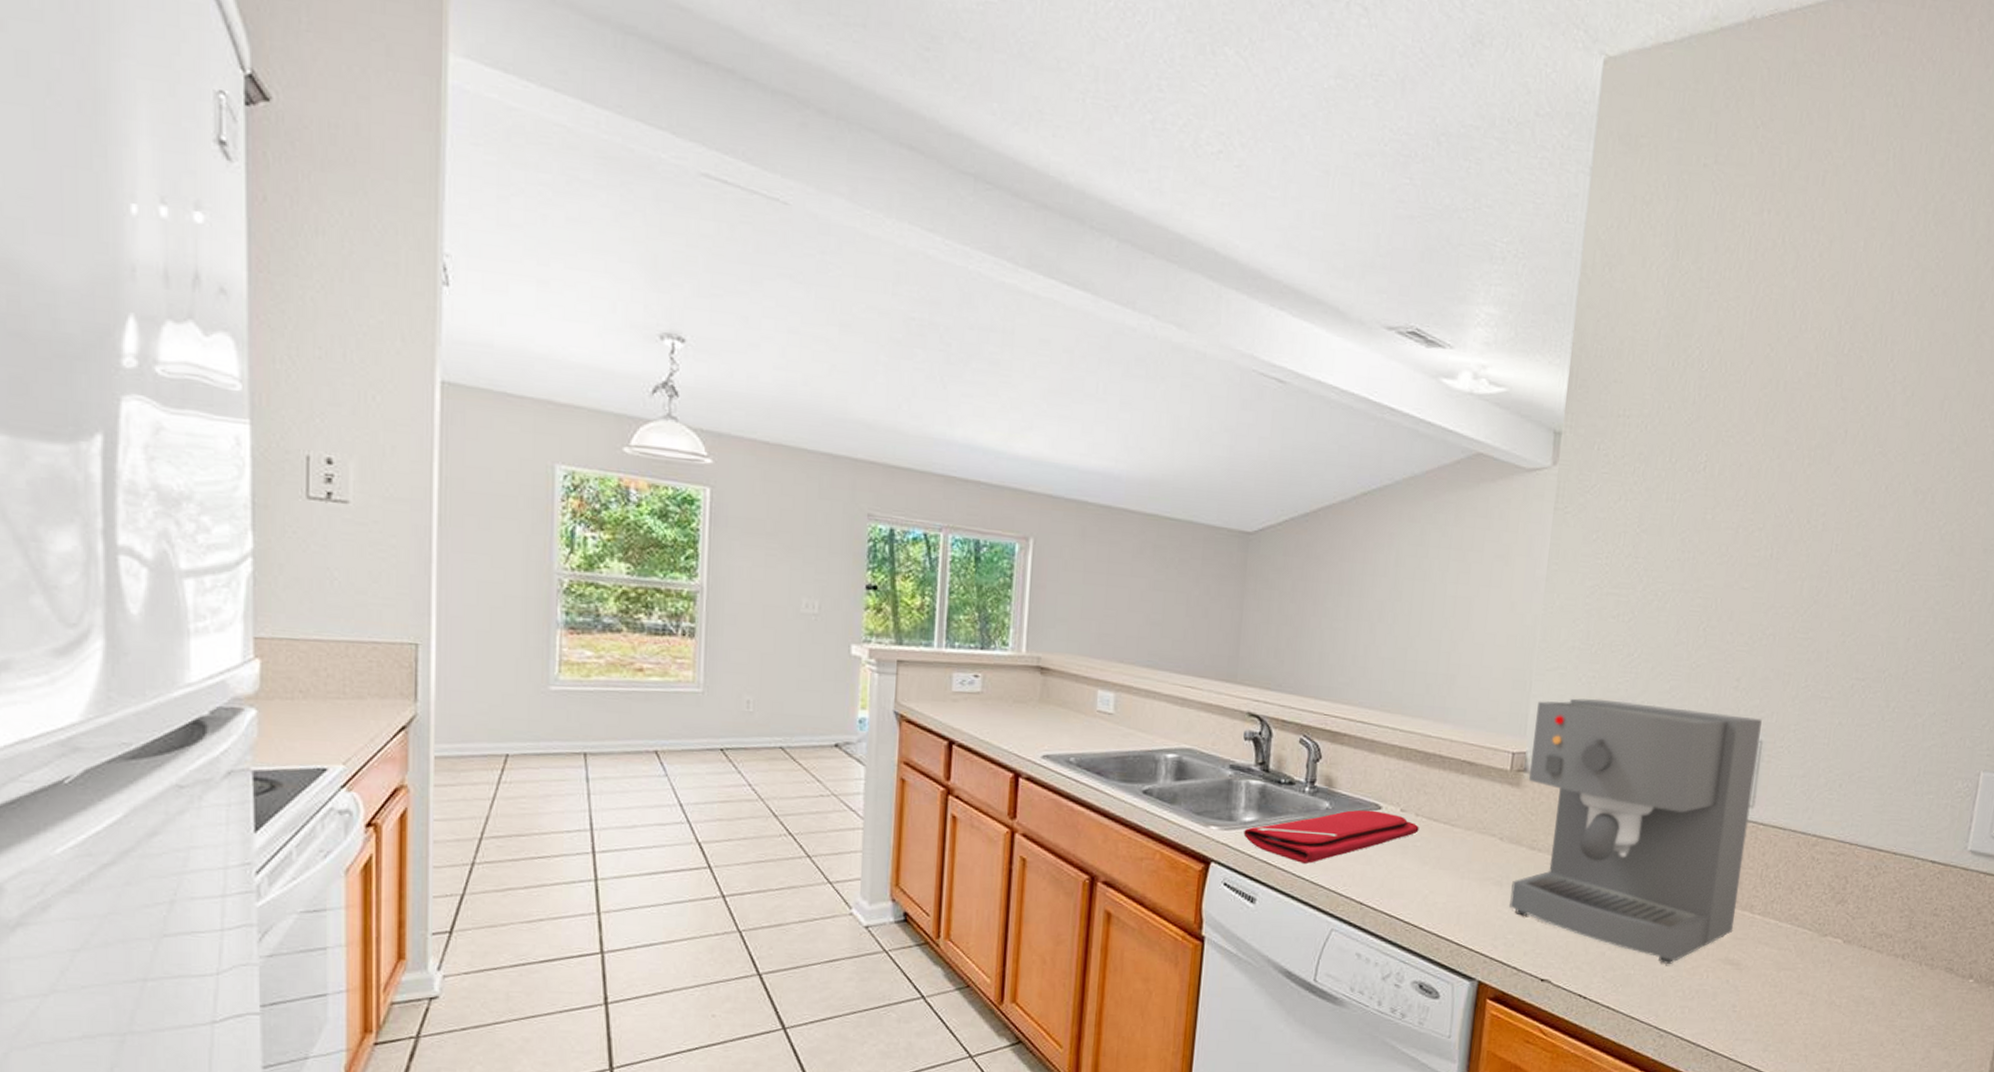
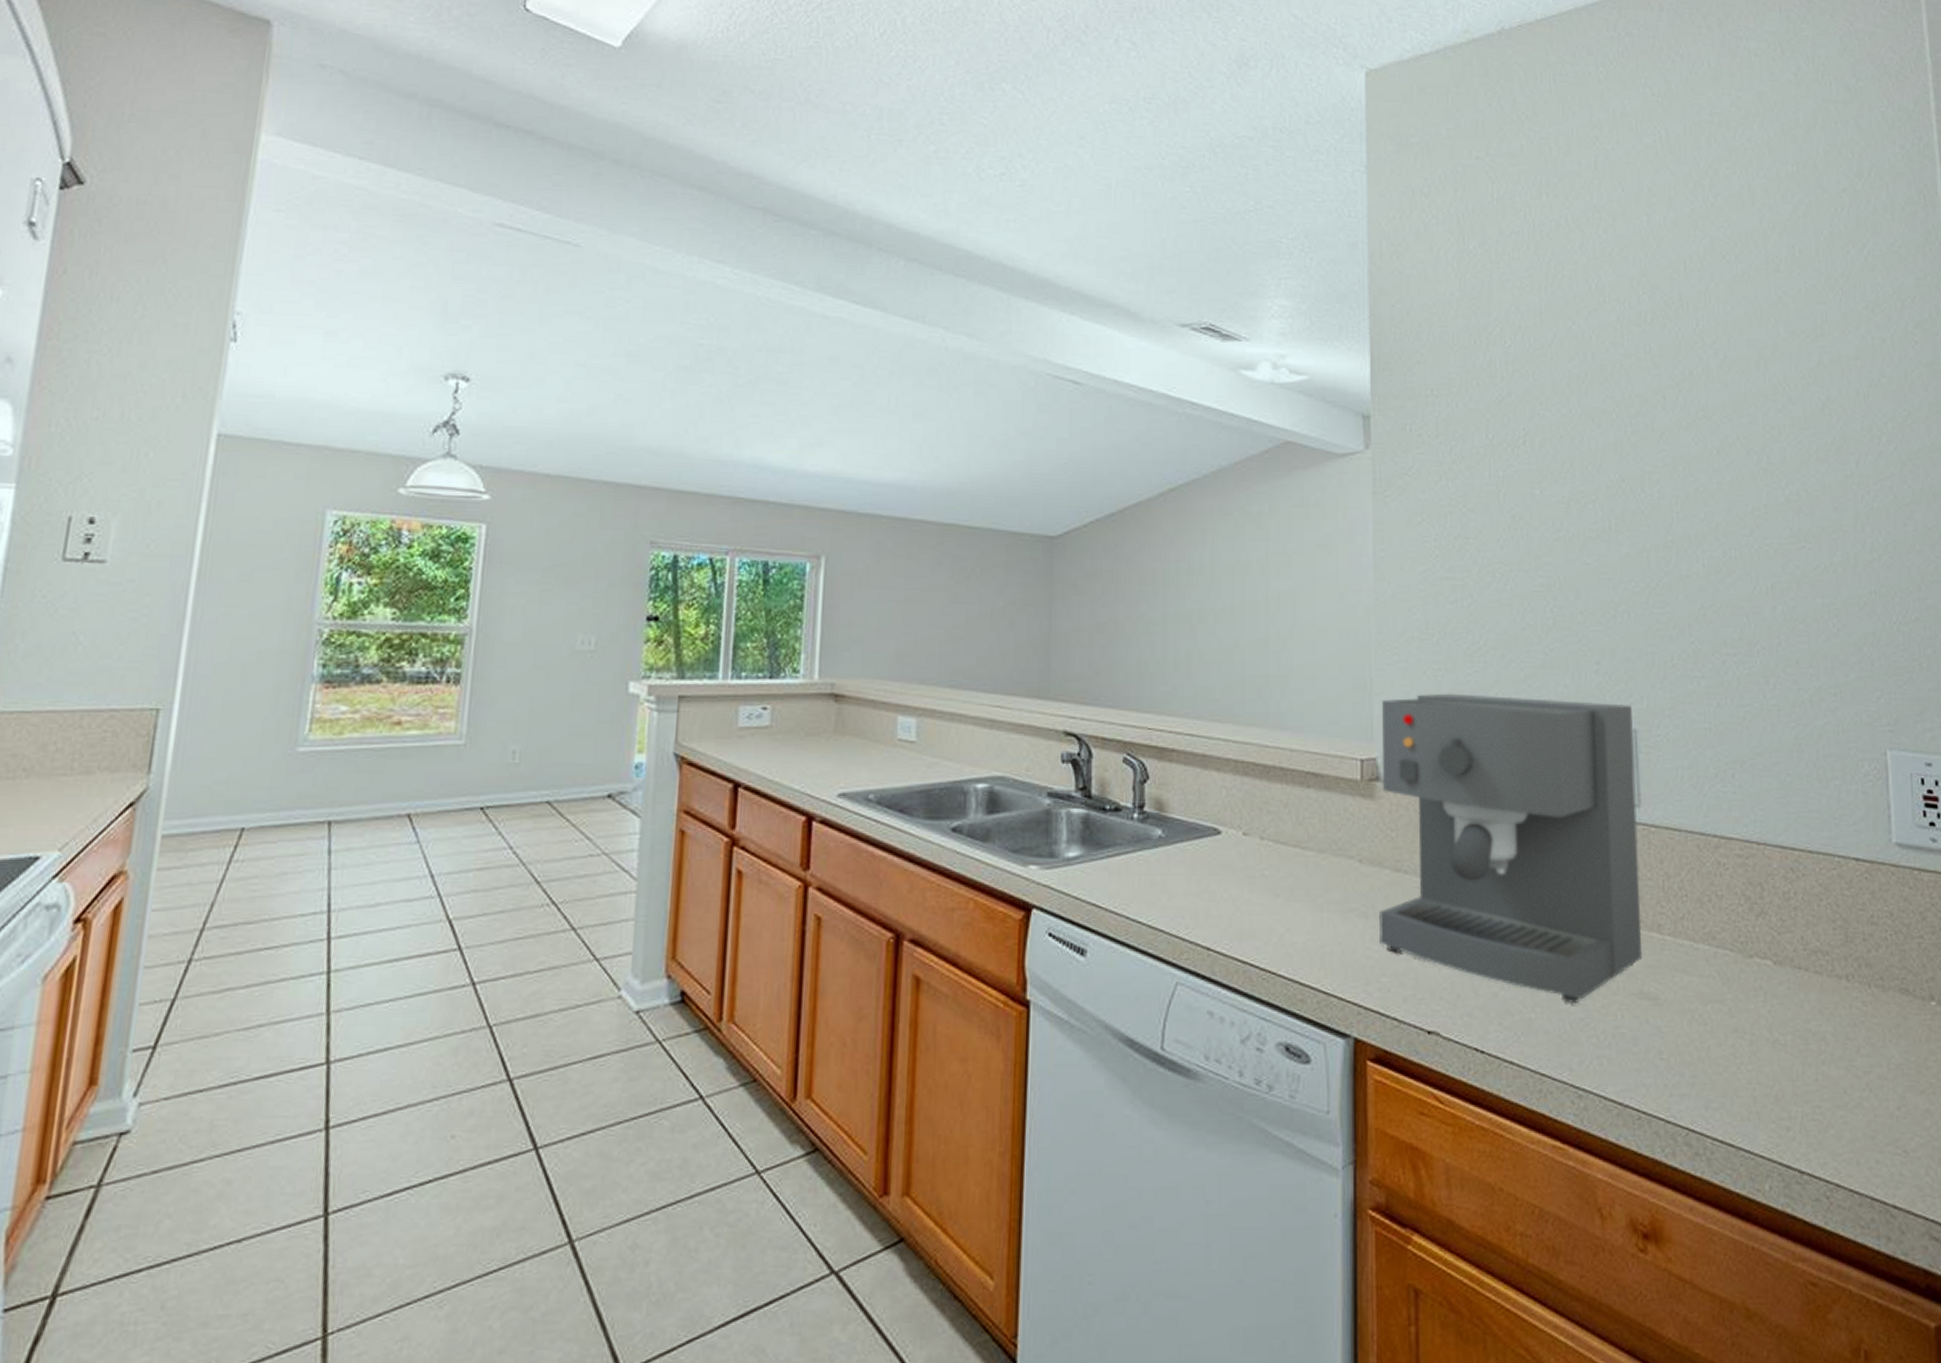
dish drying mat: present [1243,809,1419,864] -> none [1067,836,1266,904]

